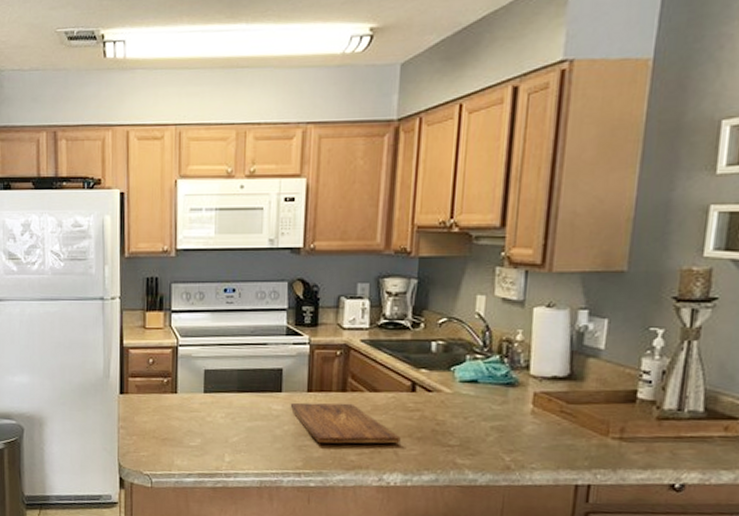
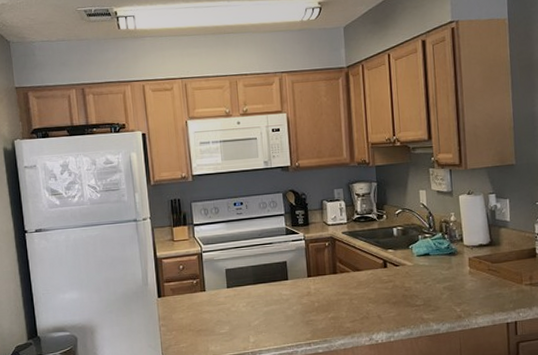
cutting board: present [290,402,401,444] -> none [295,282,381,316]

